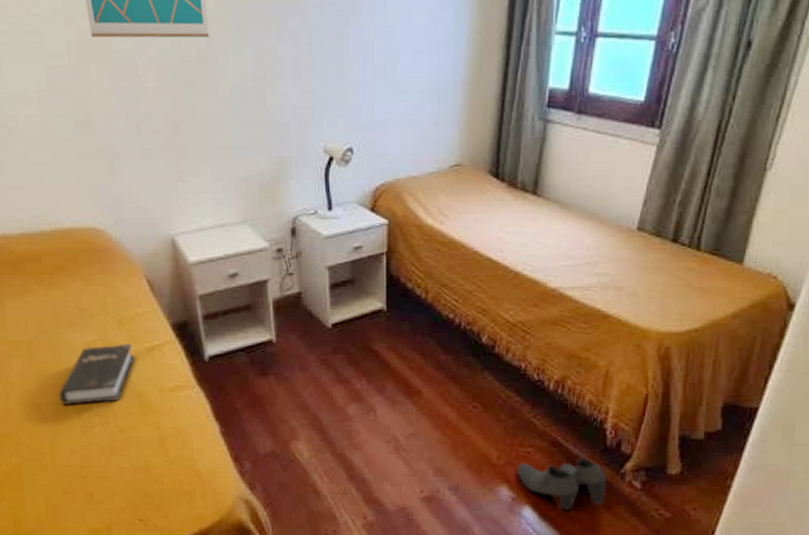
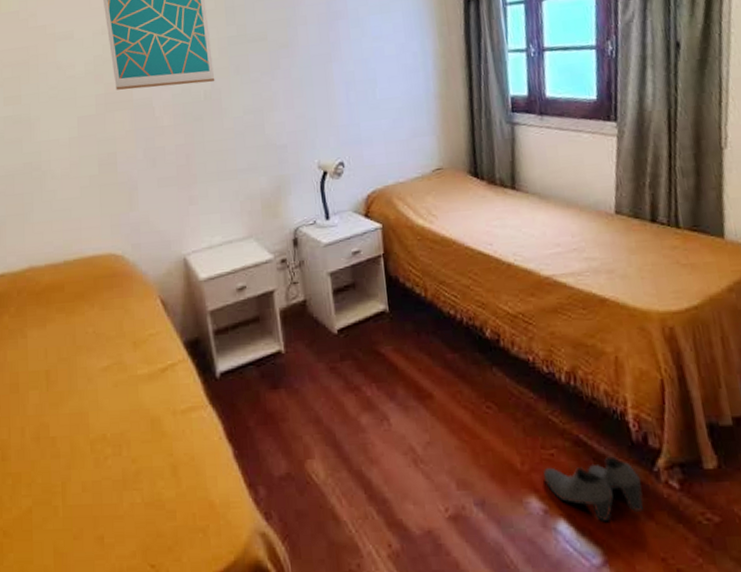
hardback book: present [59,344,135,405] -> none [74,366,148,436]

